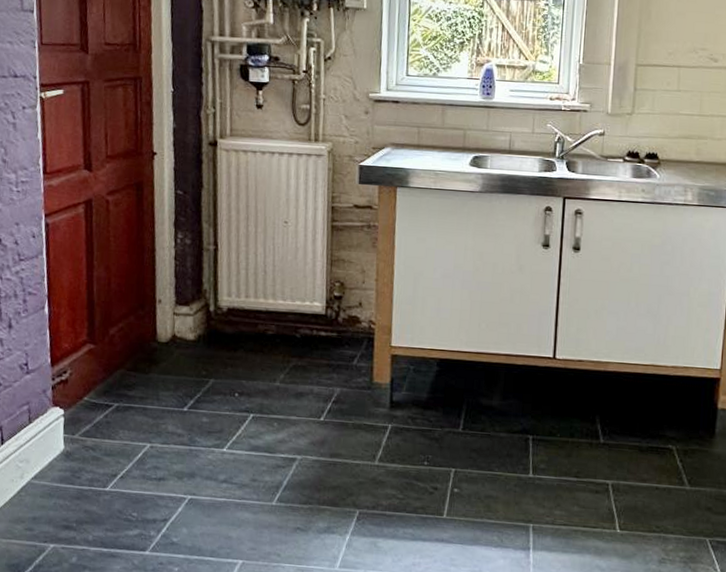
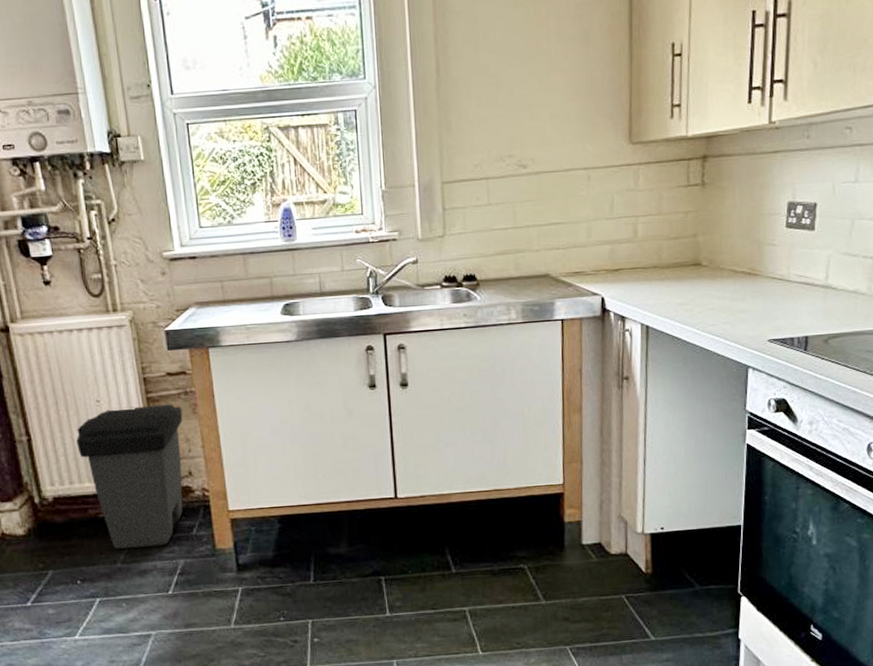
trash can: none [259,232,363,371] -> present [76,404,183,549]

